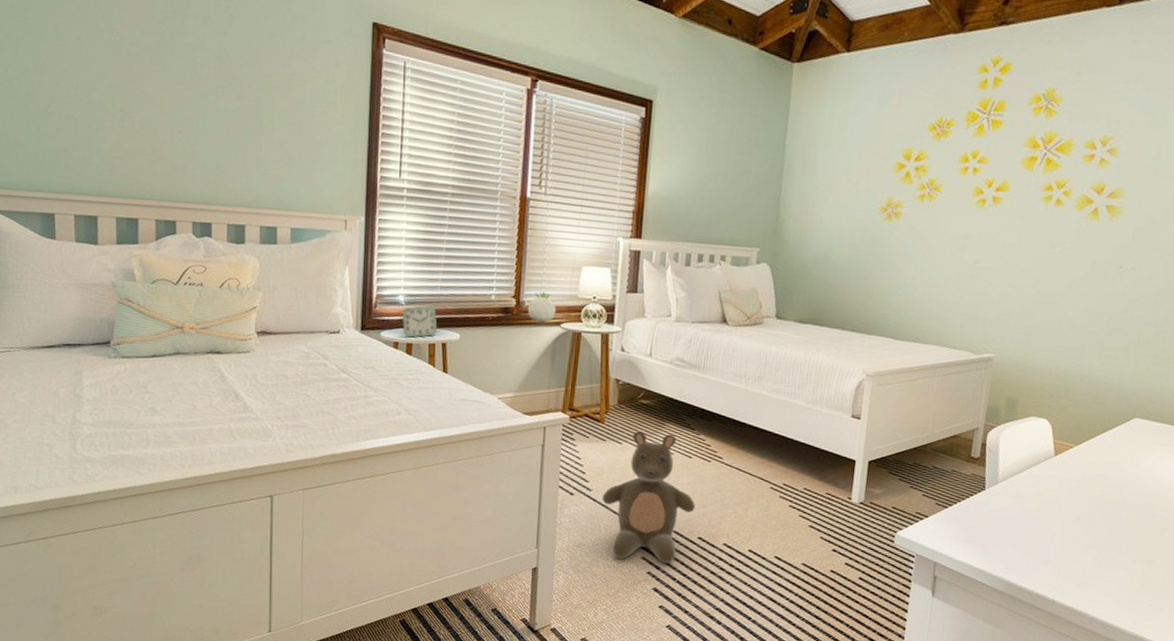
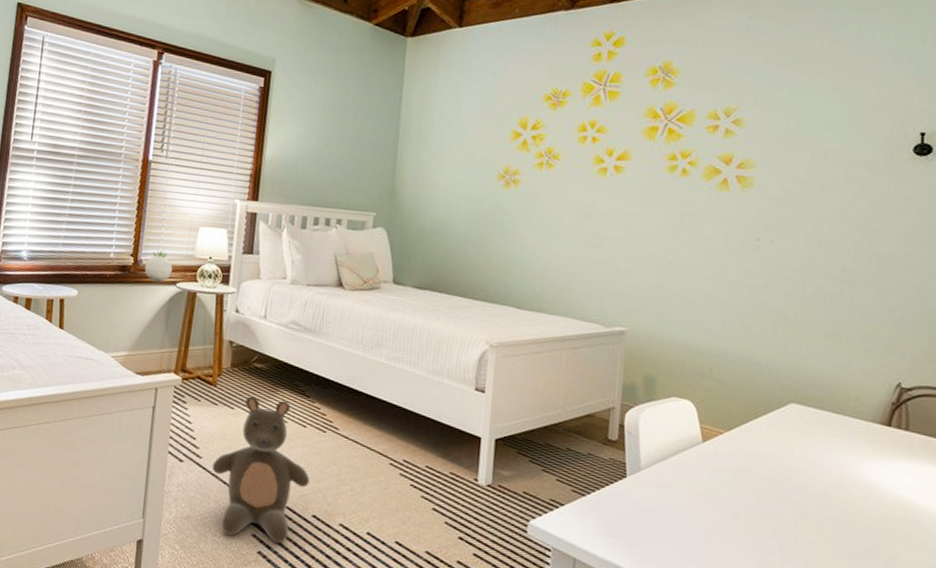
alarm clock: present [402,306,438,338] -> none [23,261,57,293]

